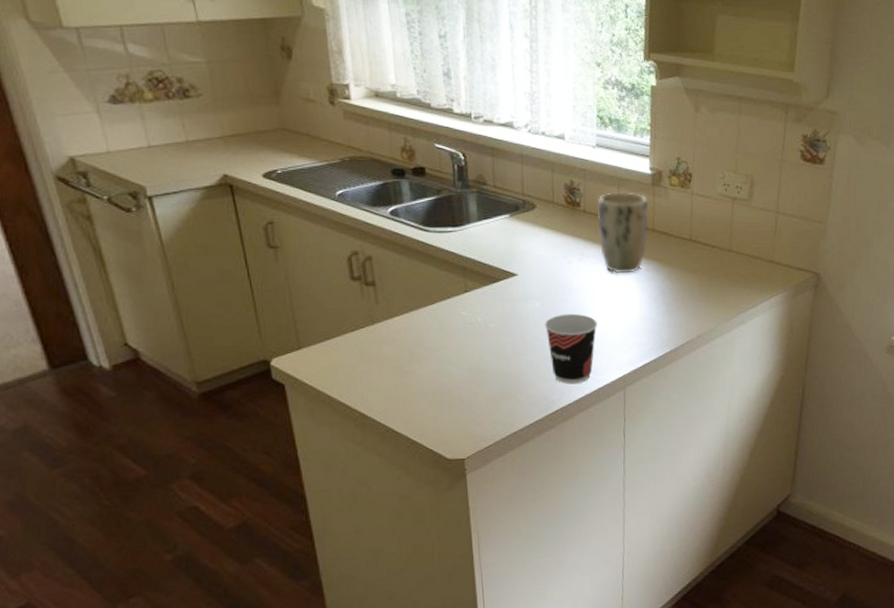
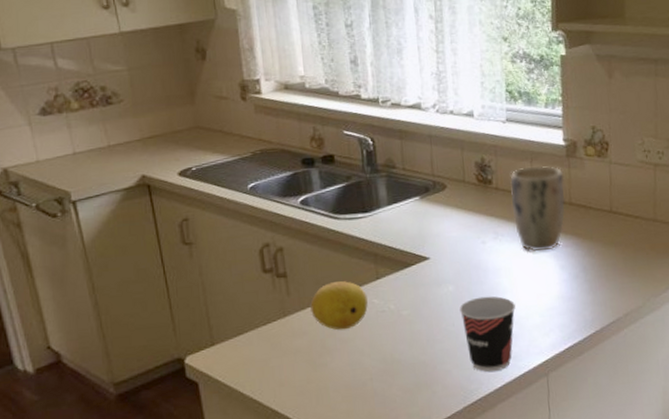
fruit: none [399,292,456,340] -> present [310,281,368,331]

